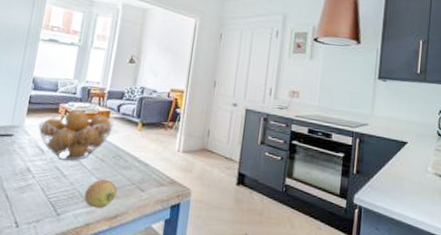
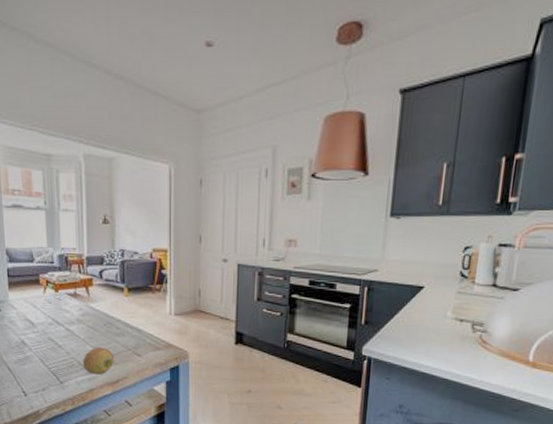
fruit basket: present [38,108,114,161] -> none [23,278,99,331]

